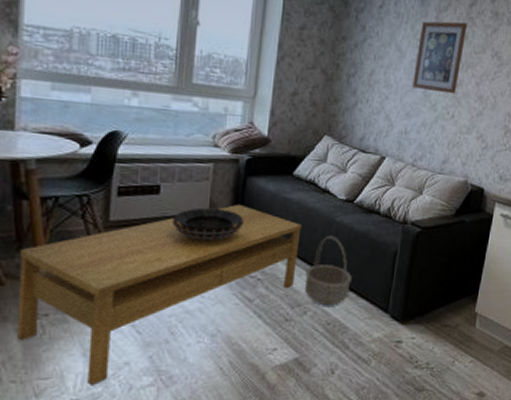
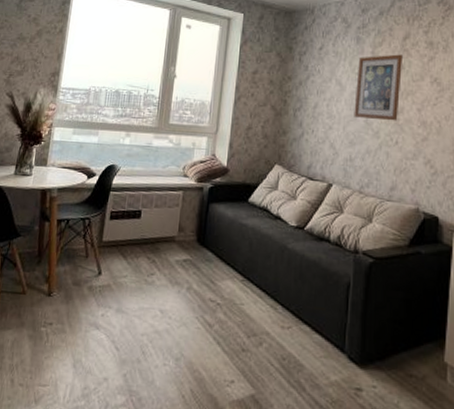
coffee table: present [16,204,302,386] -> none [28,228,256,399]
decorative bowl: present [172,207,245,240] -> none [149,231,207,263]
basket: present [305,236,352,306] -> none [260,263,305,339]

